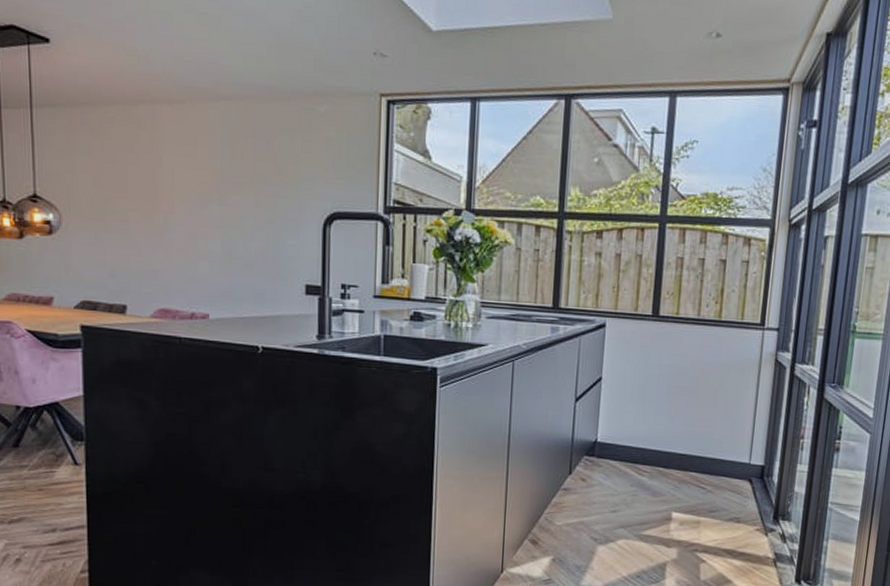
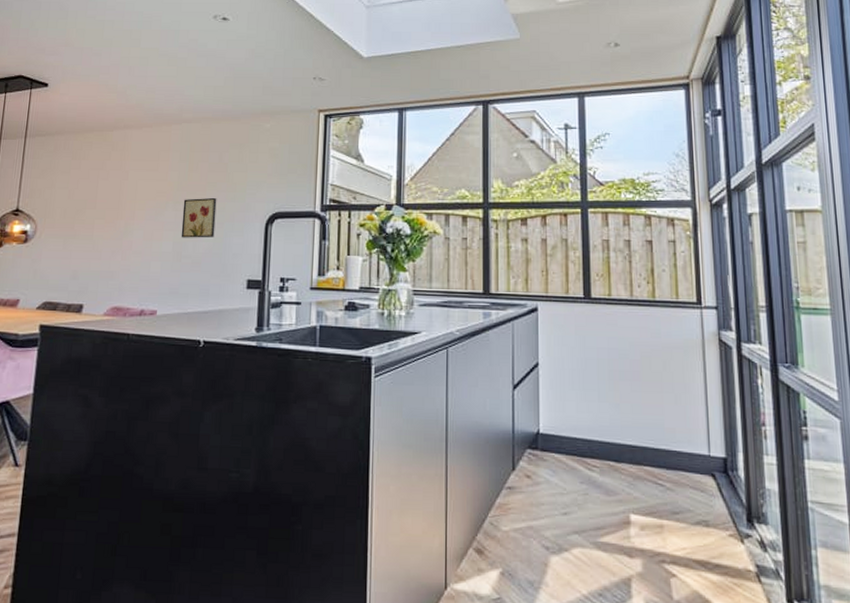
wall art: none [229,192,267,238] -> present [181,198,217,238]

